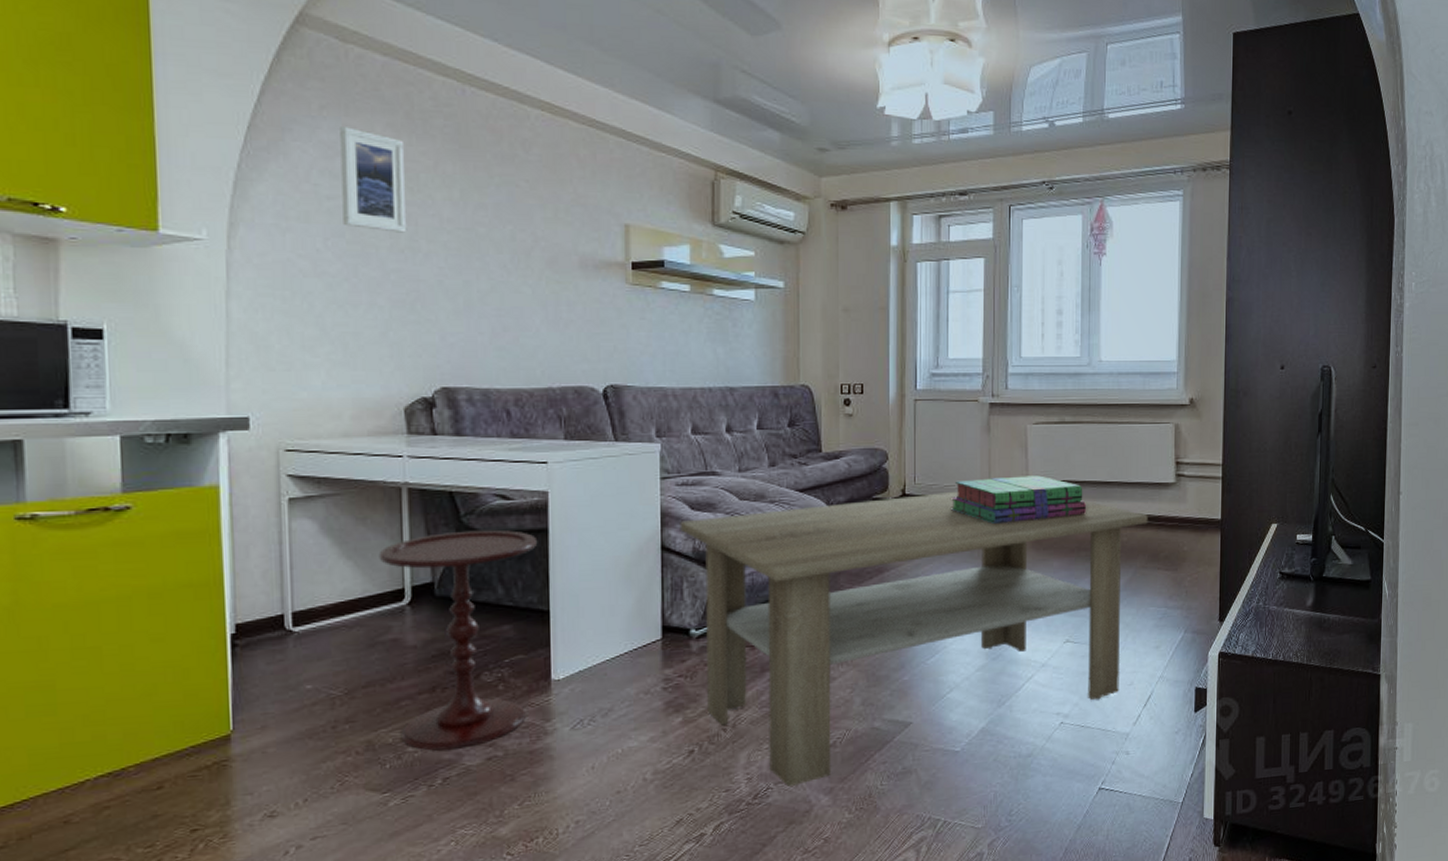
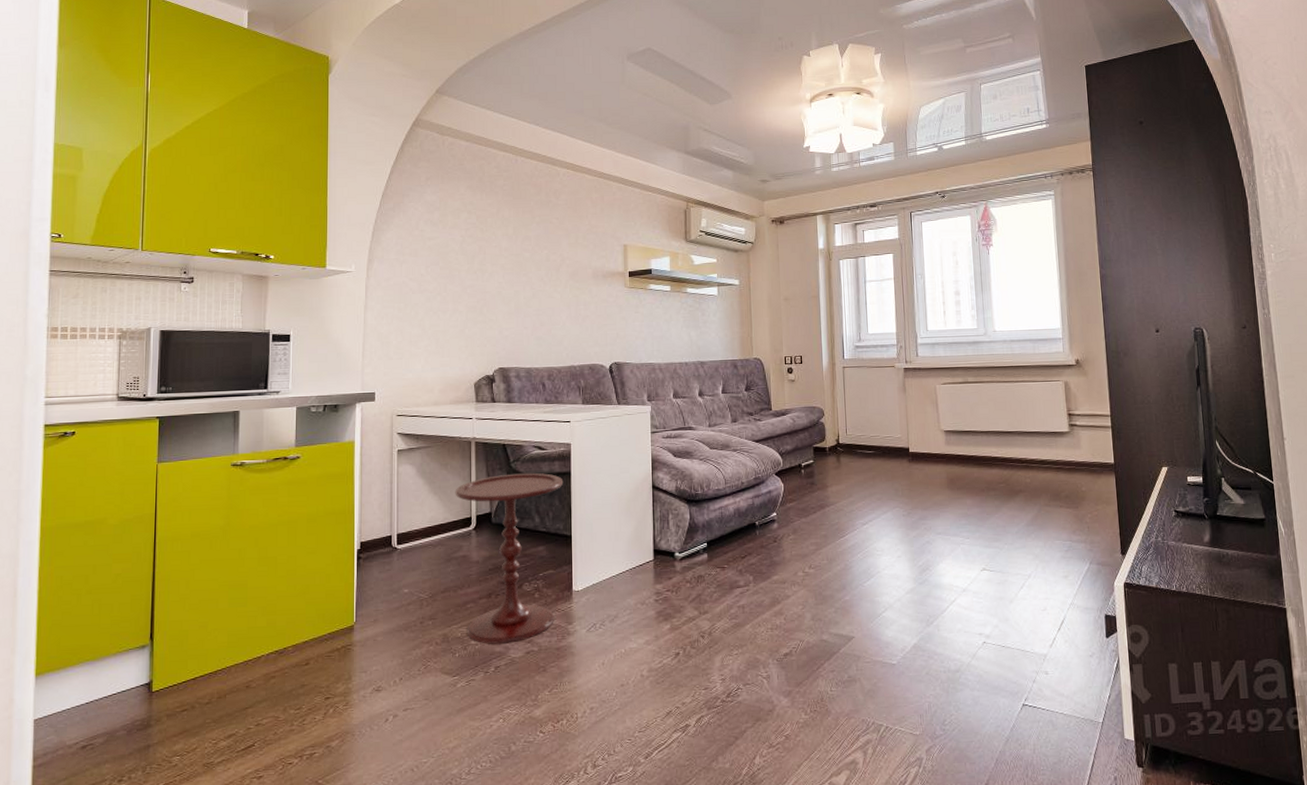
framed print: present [340,127,407,233] -> none [438,191,479,260]
coffee table: present [680,491,1148,788] -> none [666,440,1048,689]
stack of books: present [951,475,1087,525] -> none [877,427,993,468]

